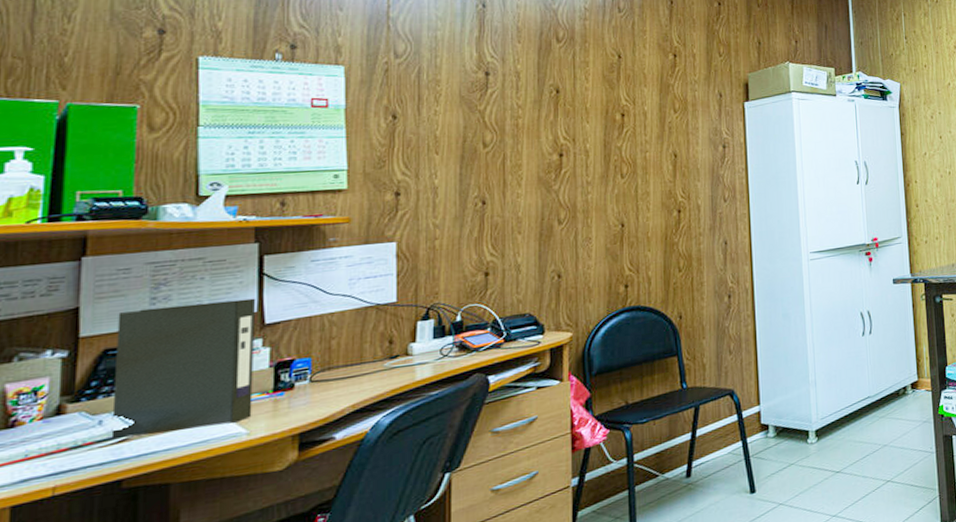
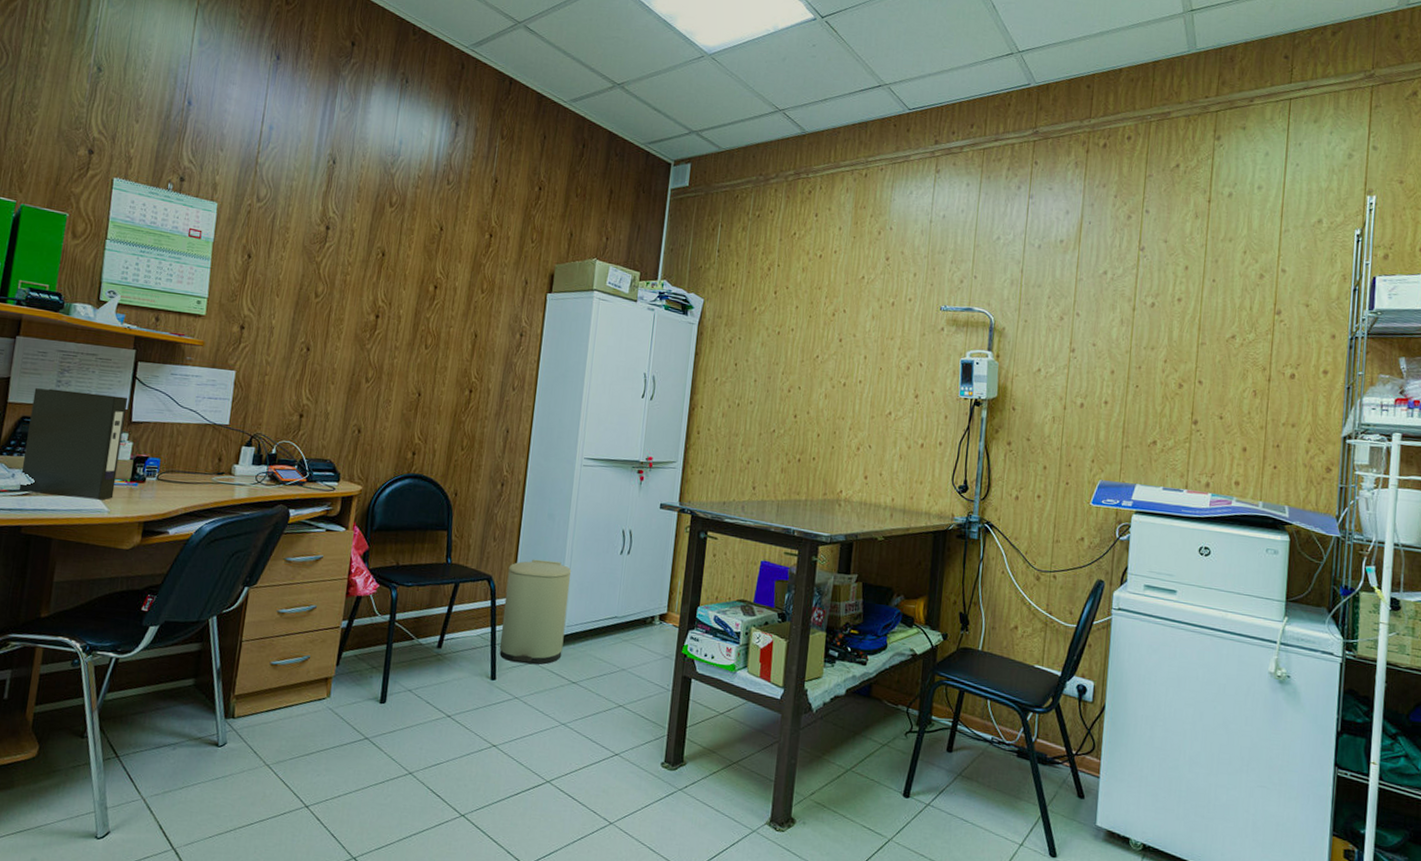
pedal bin: none [750,358,821,470] -> present [499,559,572,665]

